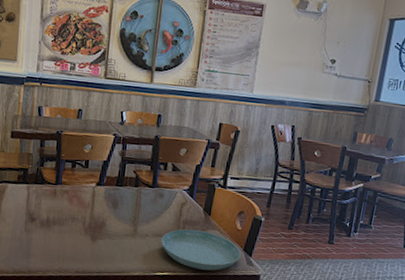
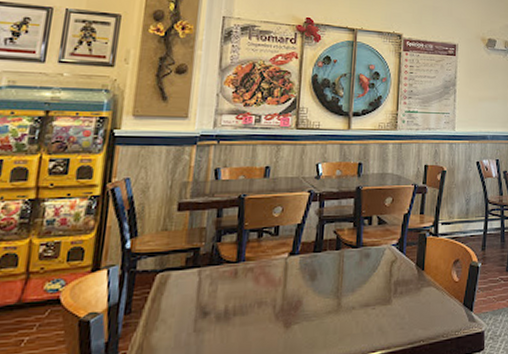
saucer: present [161,229,241,271] -> none [371,290,461,339]

